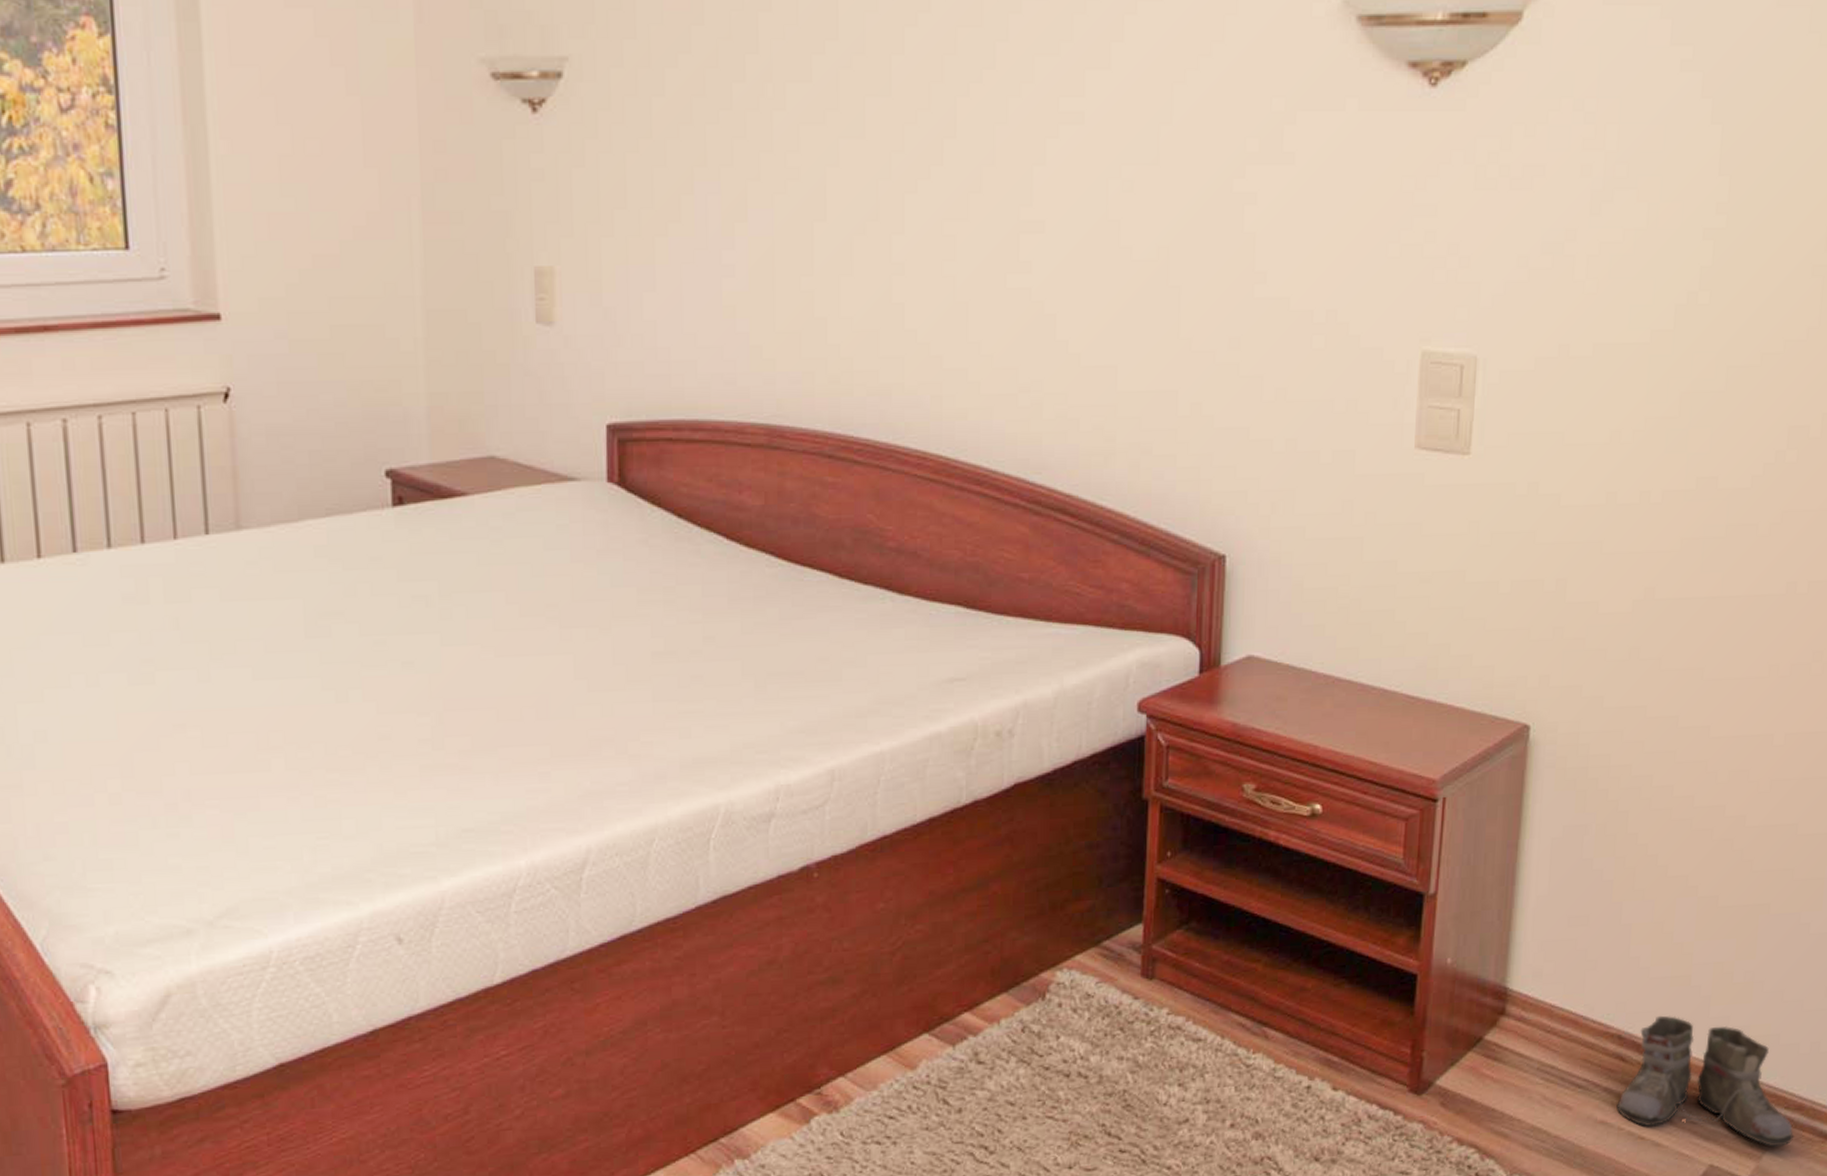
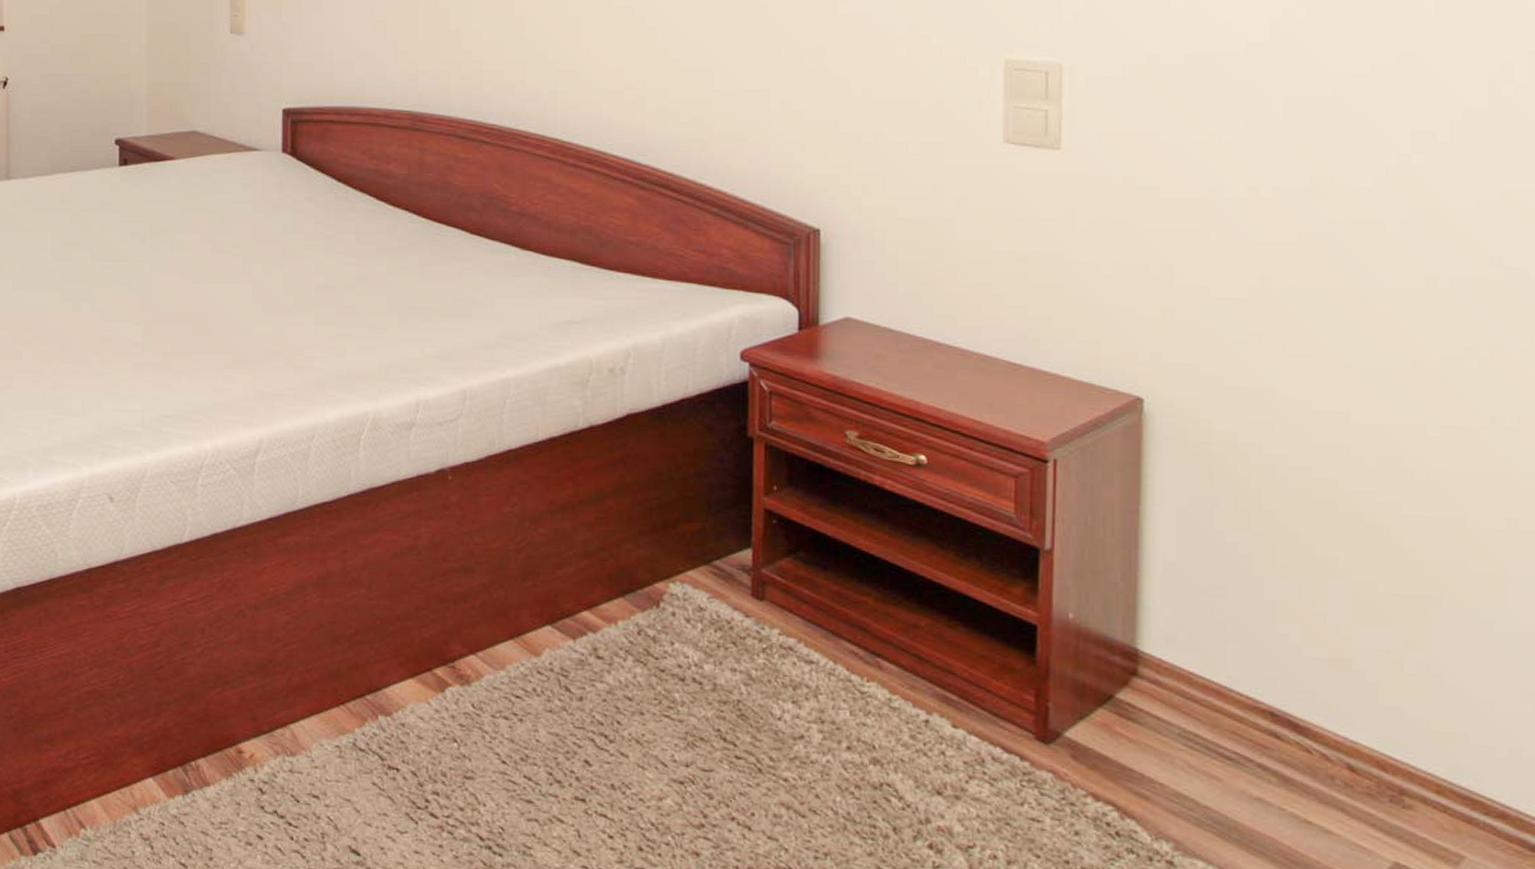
boots: present [1616,1015,1793,1147] -> none [1275,697,1498,855]

